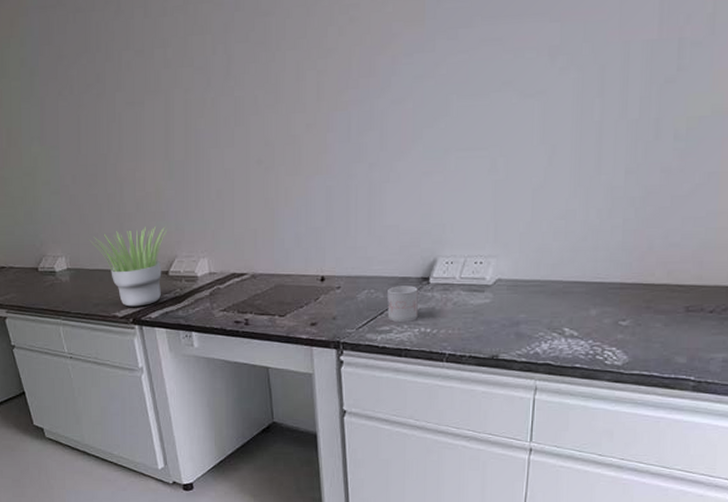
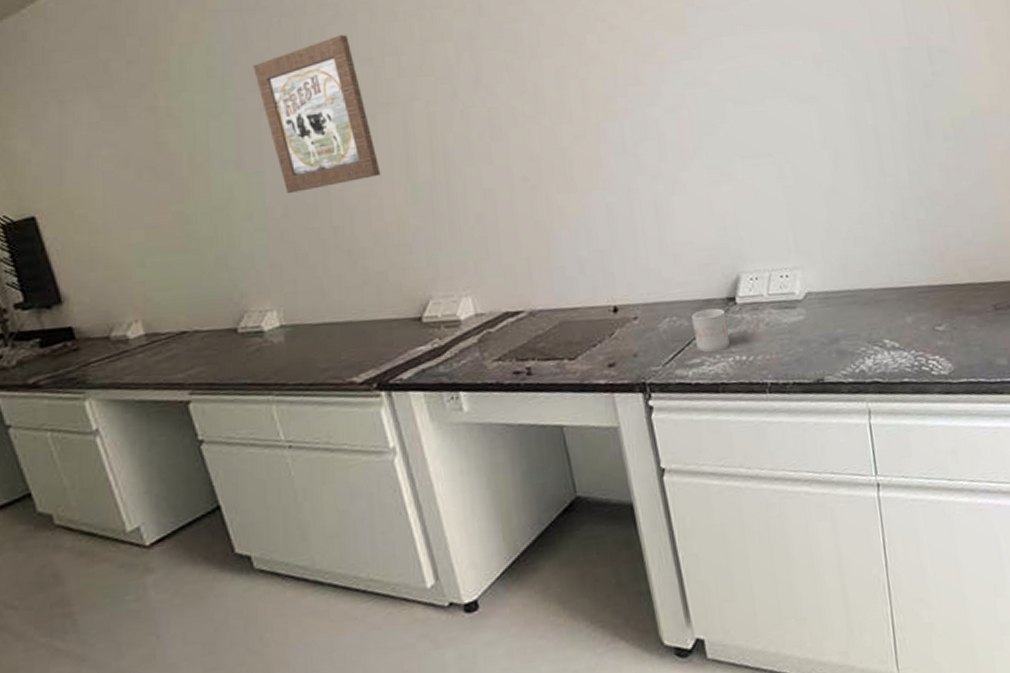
wall art: none [54,29,145,166] -> present [254,35,381,194]
potted plant: present [89,226,168,307] -> none [310,261,417,368]

